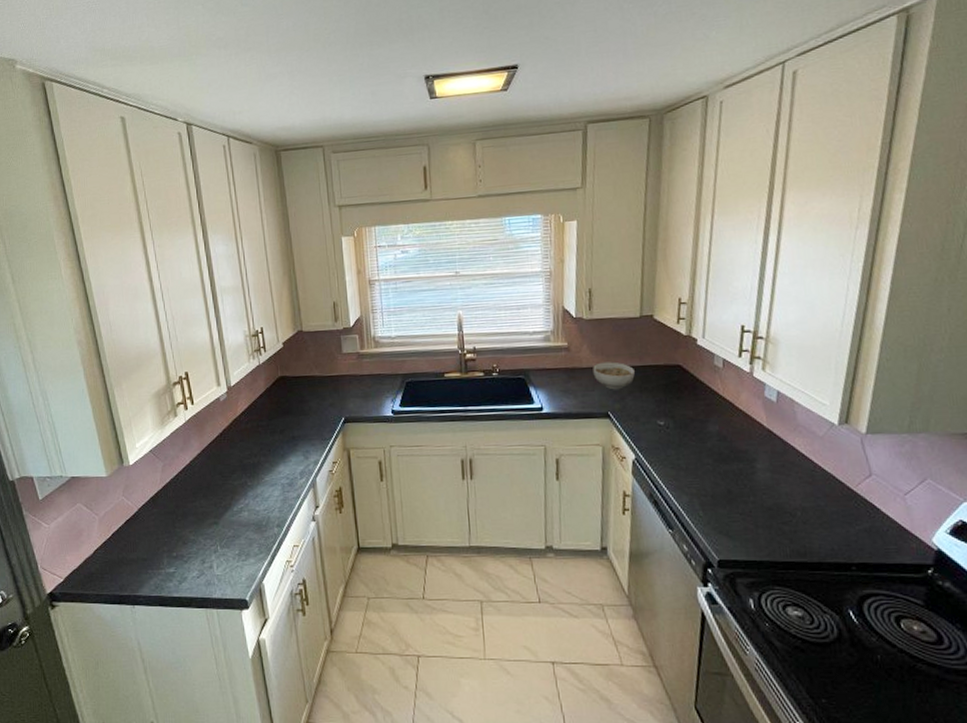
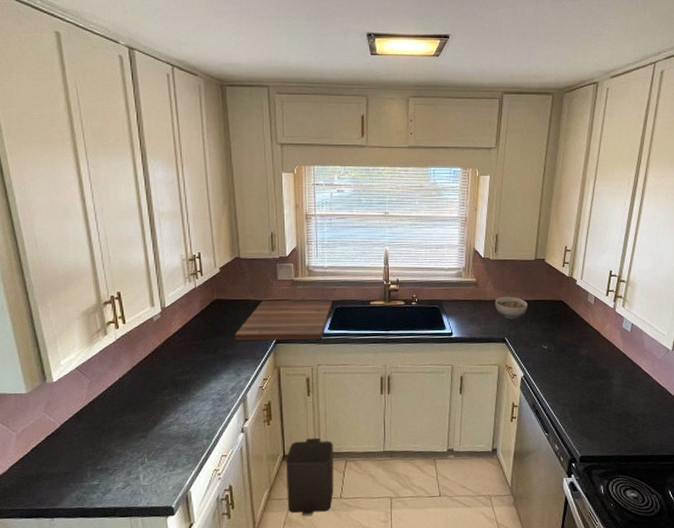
cutting board: none [300,373,404,421] -> present [234,299,334,341]
pedal bin: none [360,528,415,618] -> present [285,437,334,517]

